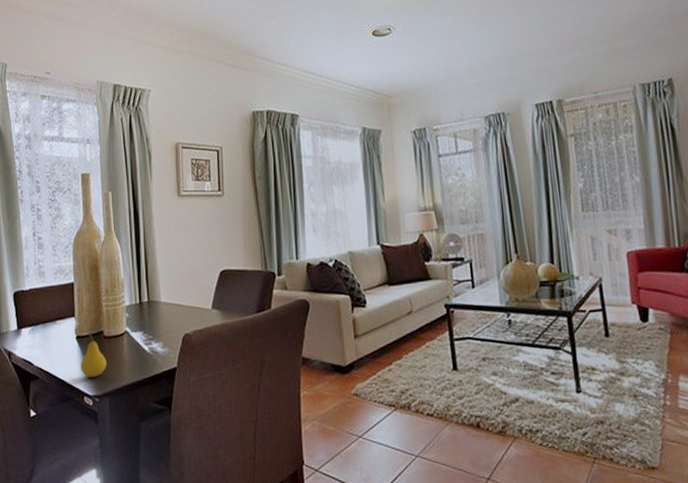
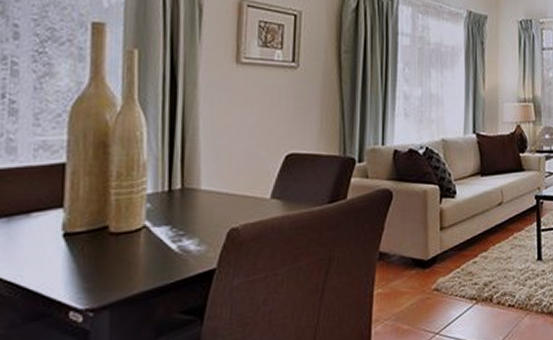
fruit: present [81,332,107,377] -> none [67,228,111,286]

